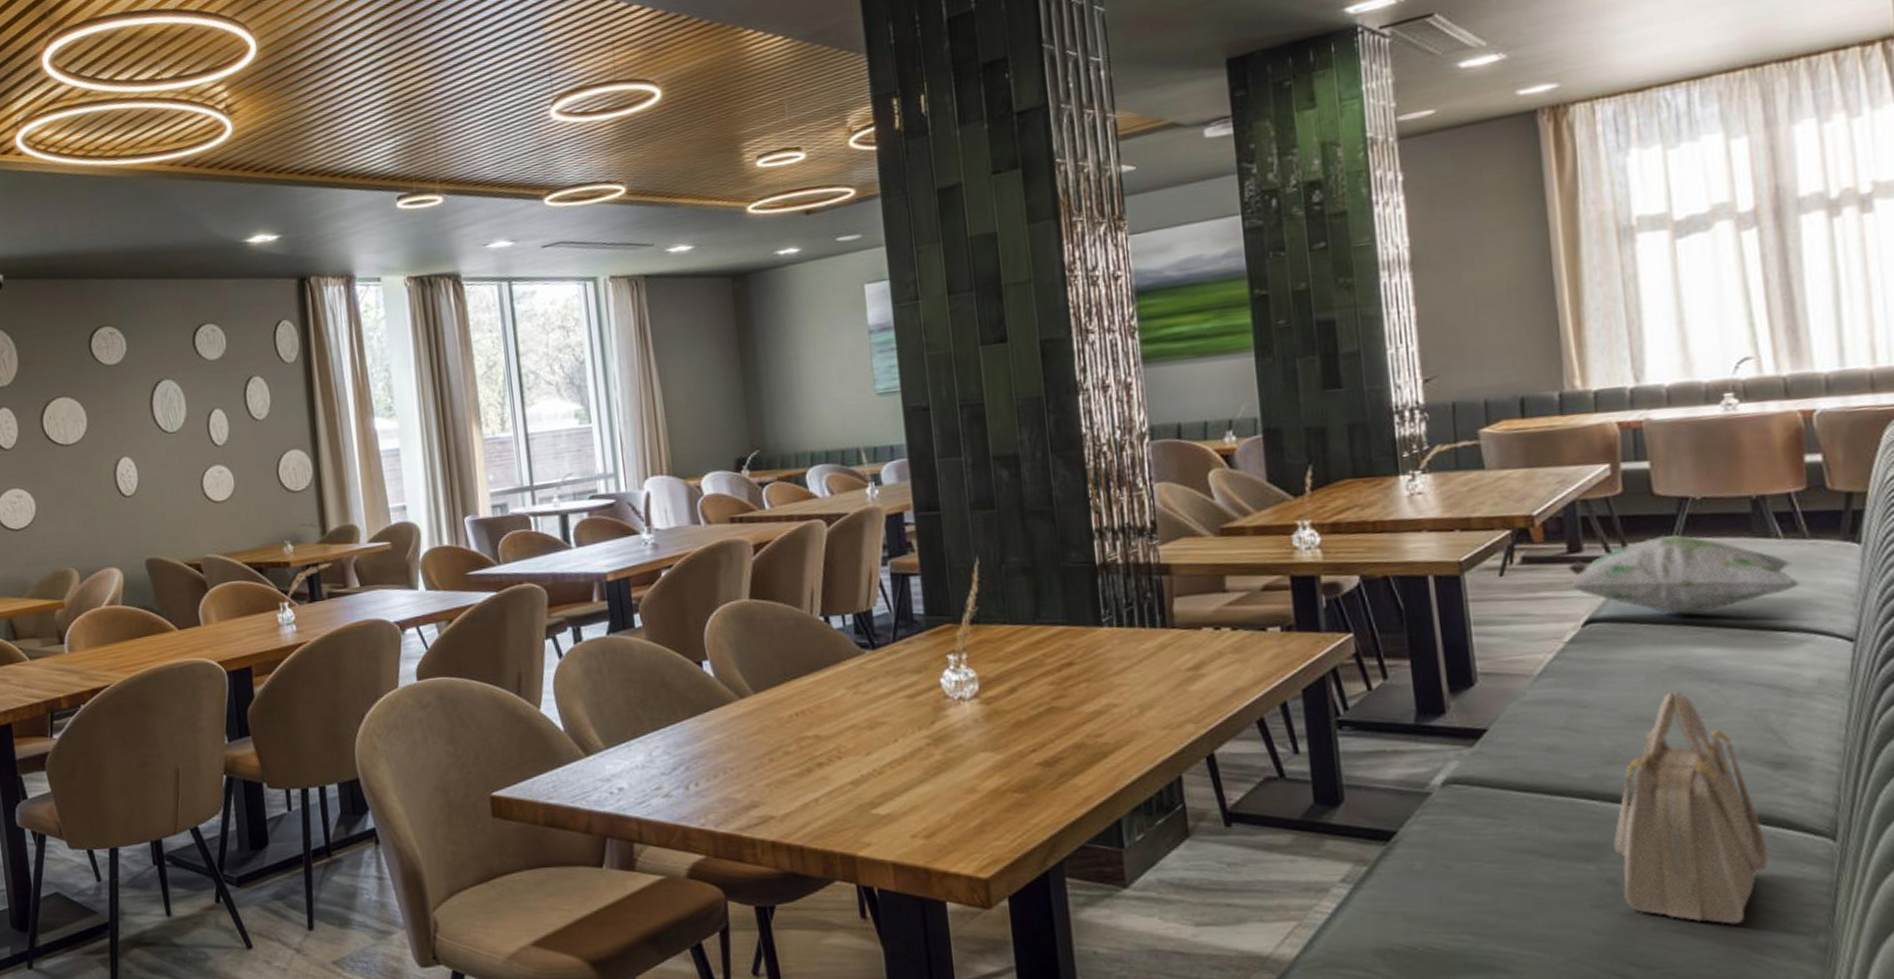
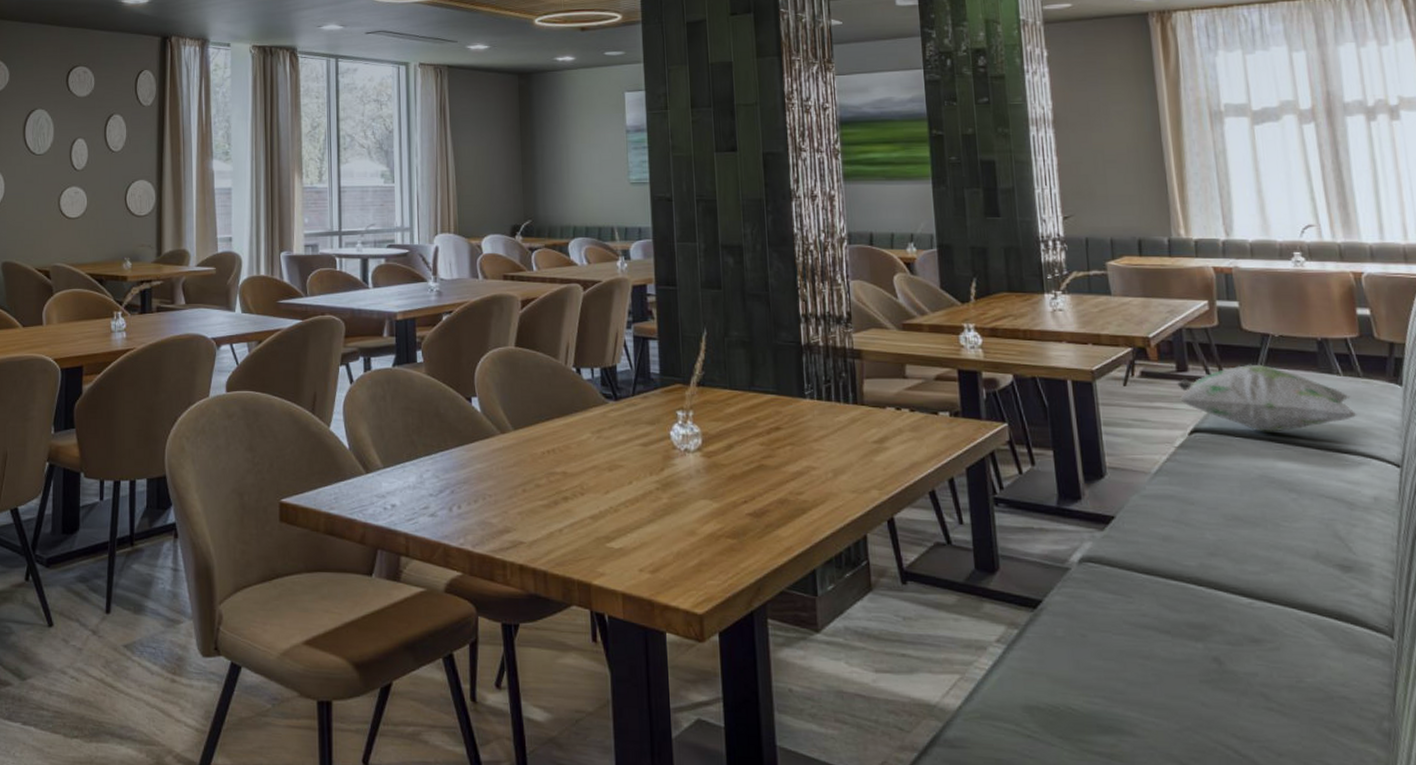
handbag: present [1612,690,1769,924] -> none [1216,496,1342,707]

